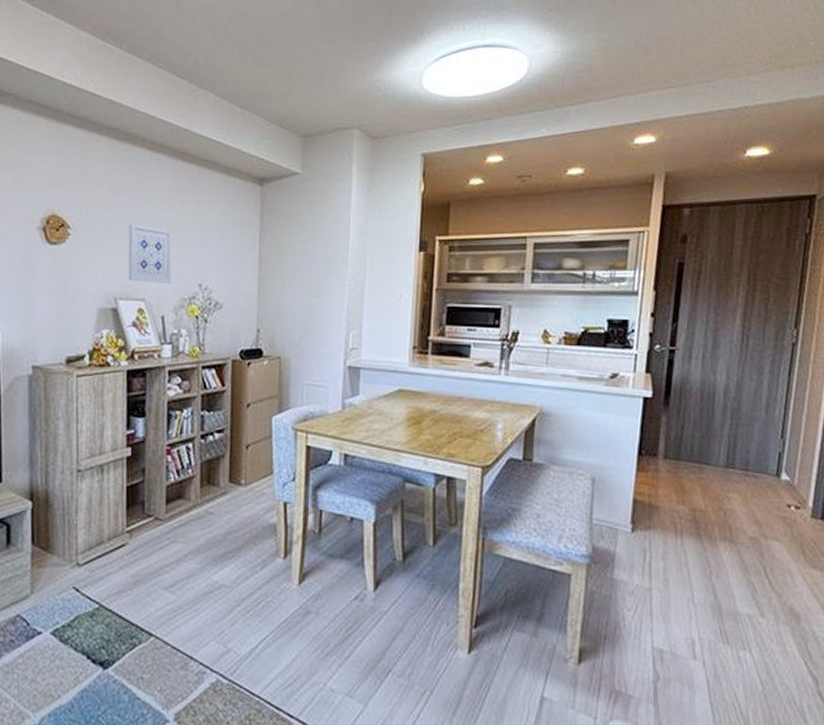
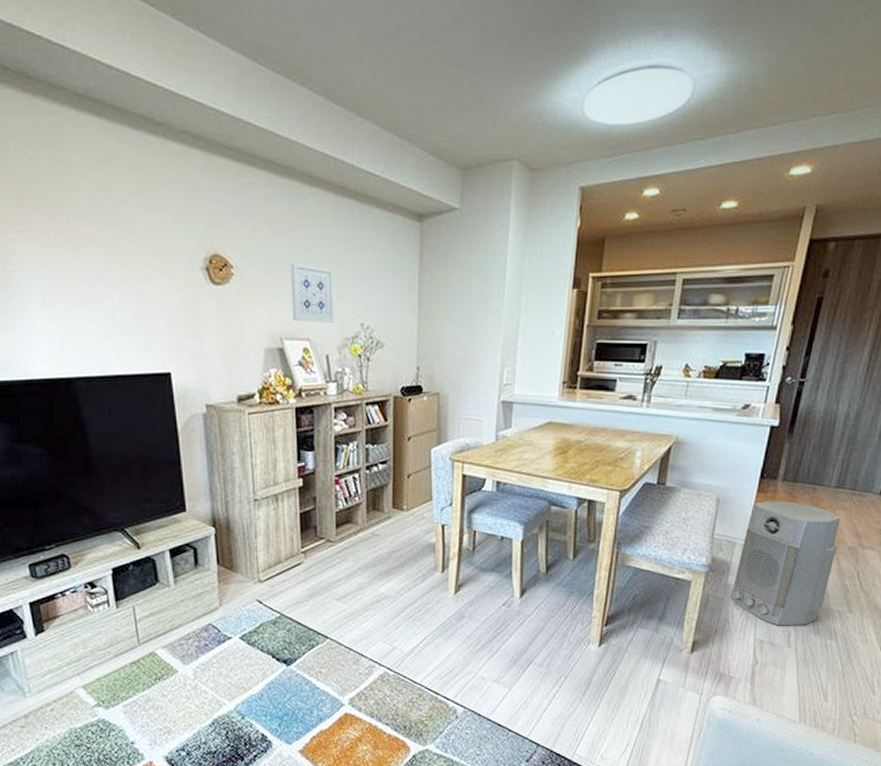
air purifier: none [618,481,736,632] -> present [730,501,840,626]

